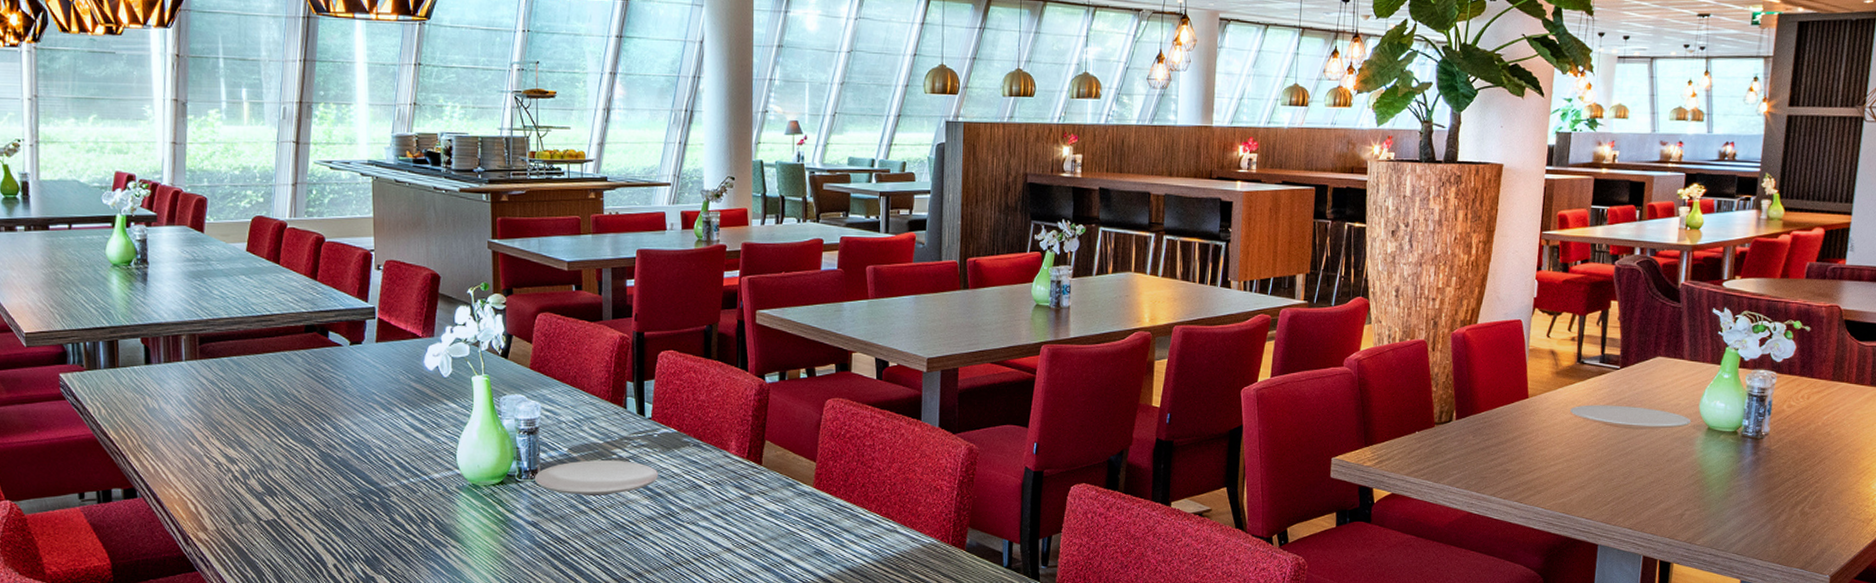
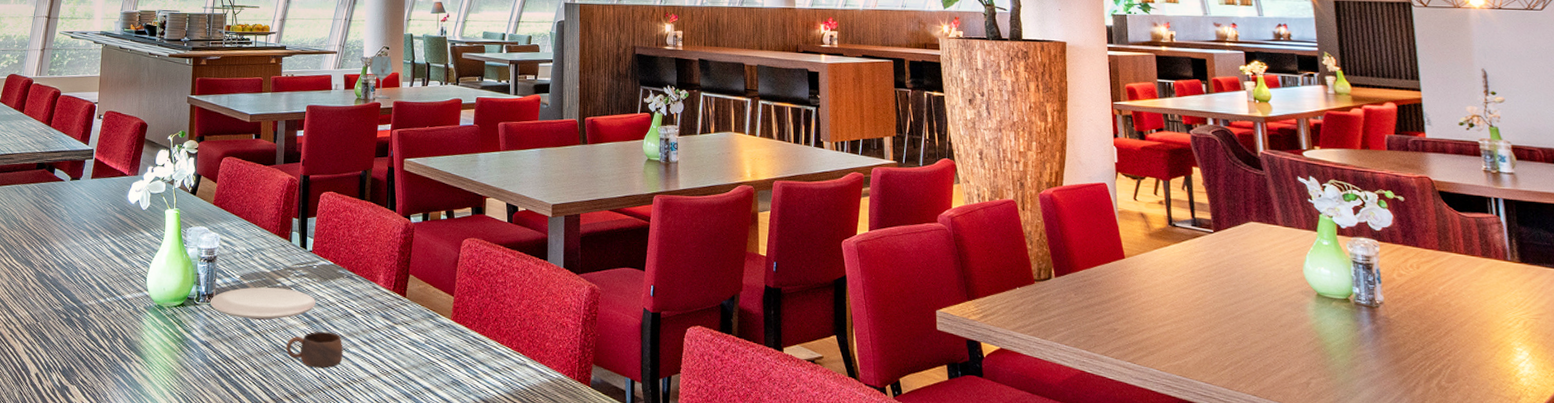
cup: none [627,505,692,545] -> present [286,331,343,369]
wine glass: none [712,188,741,240] -> present [370,56,394,99]
plate: present [1569,404,1691,430] -> none [1169,267,1298,294]

